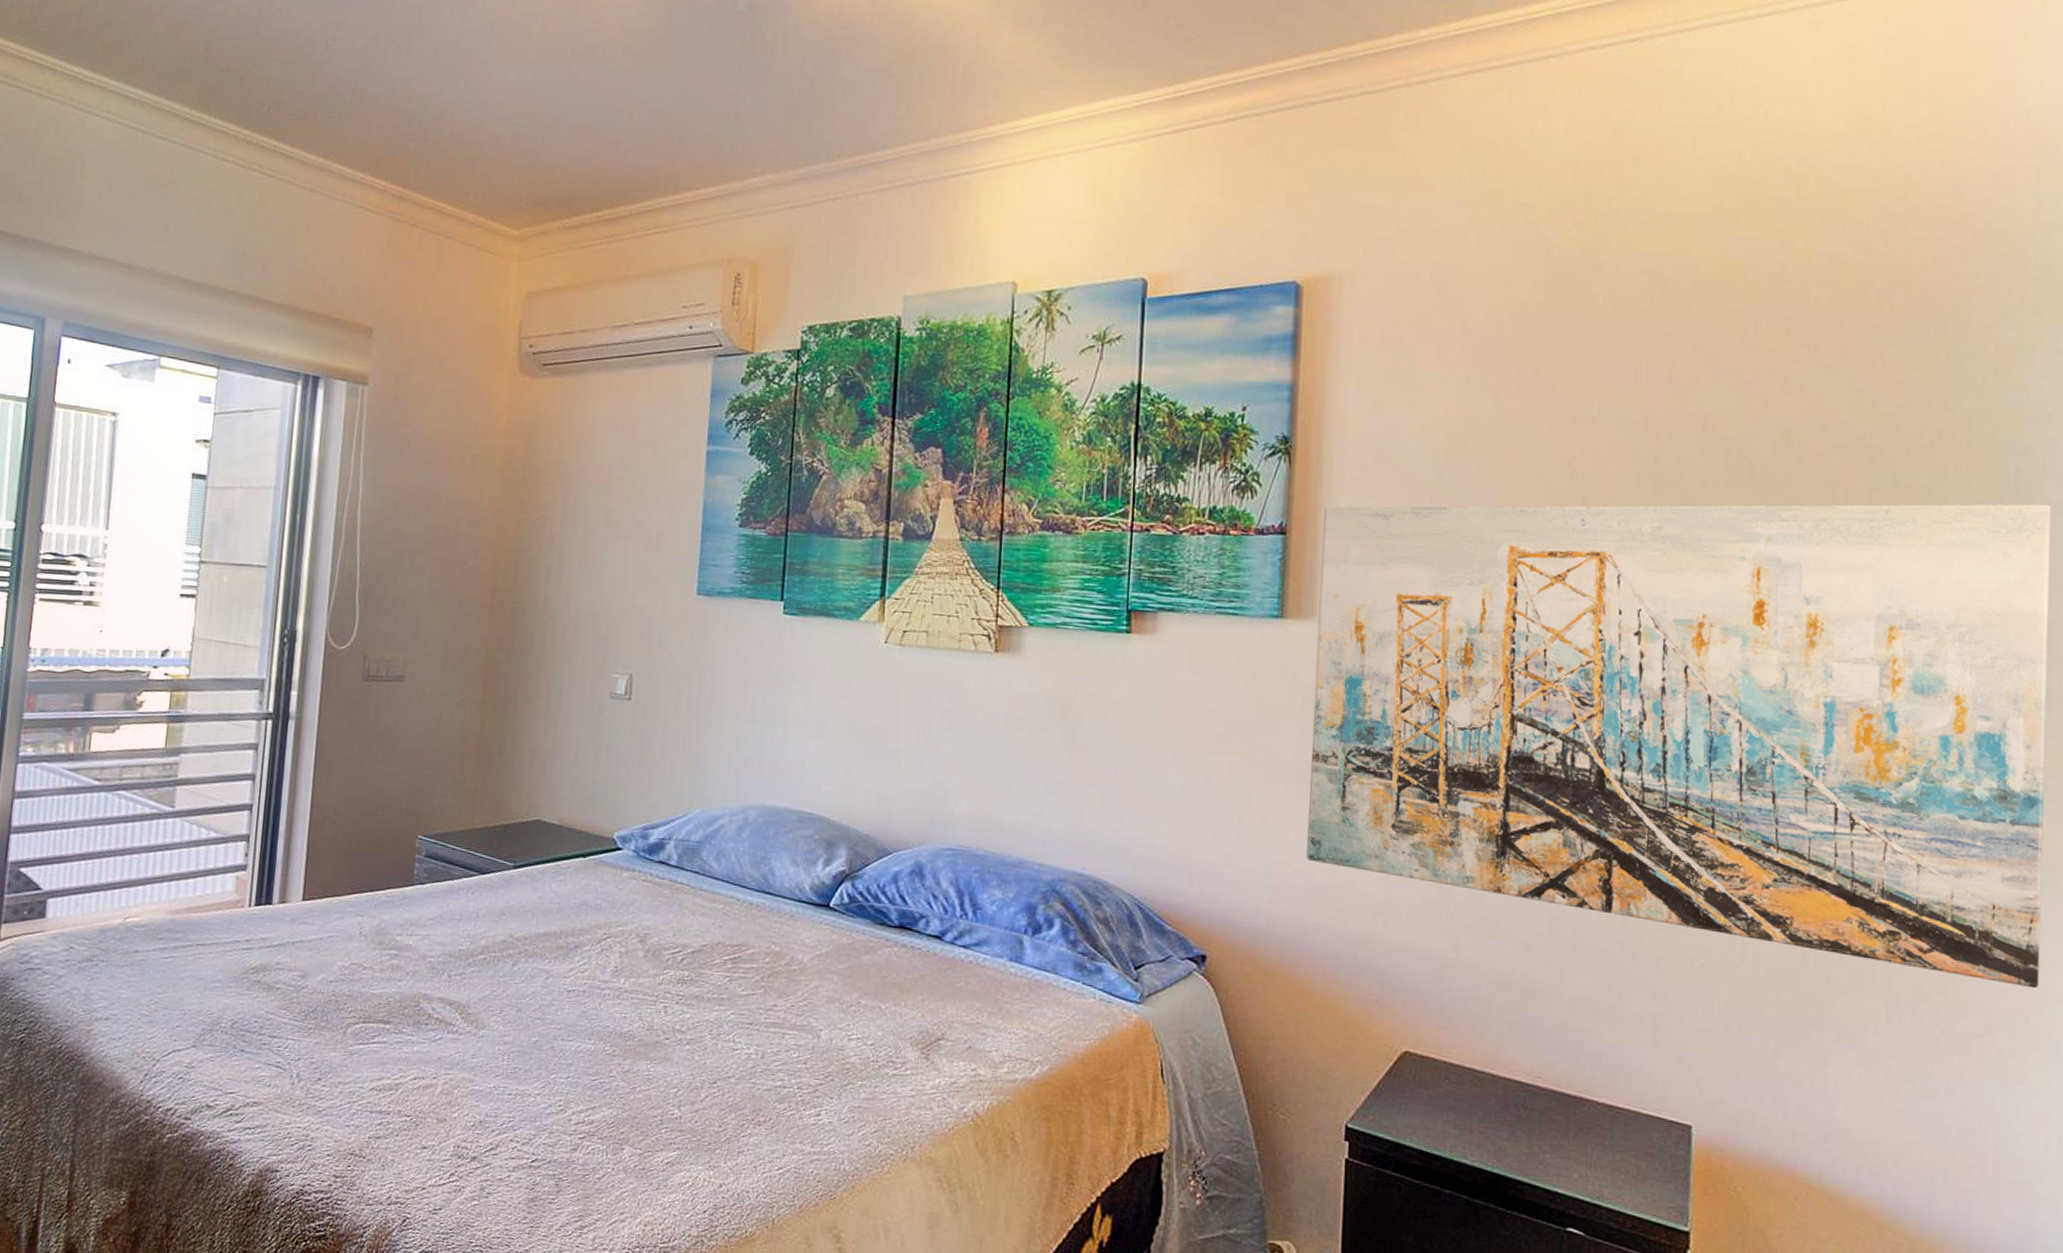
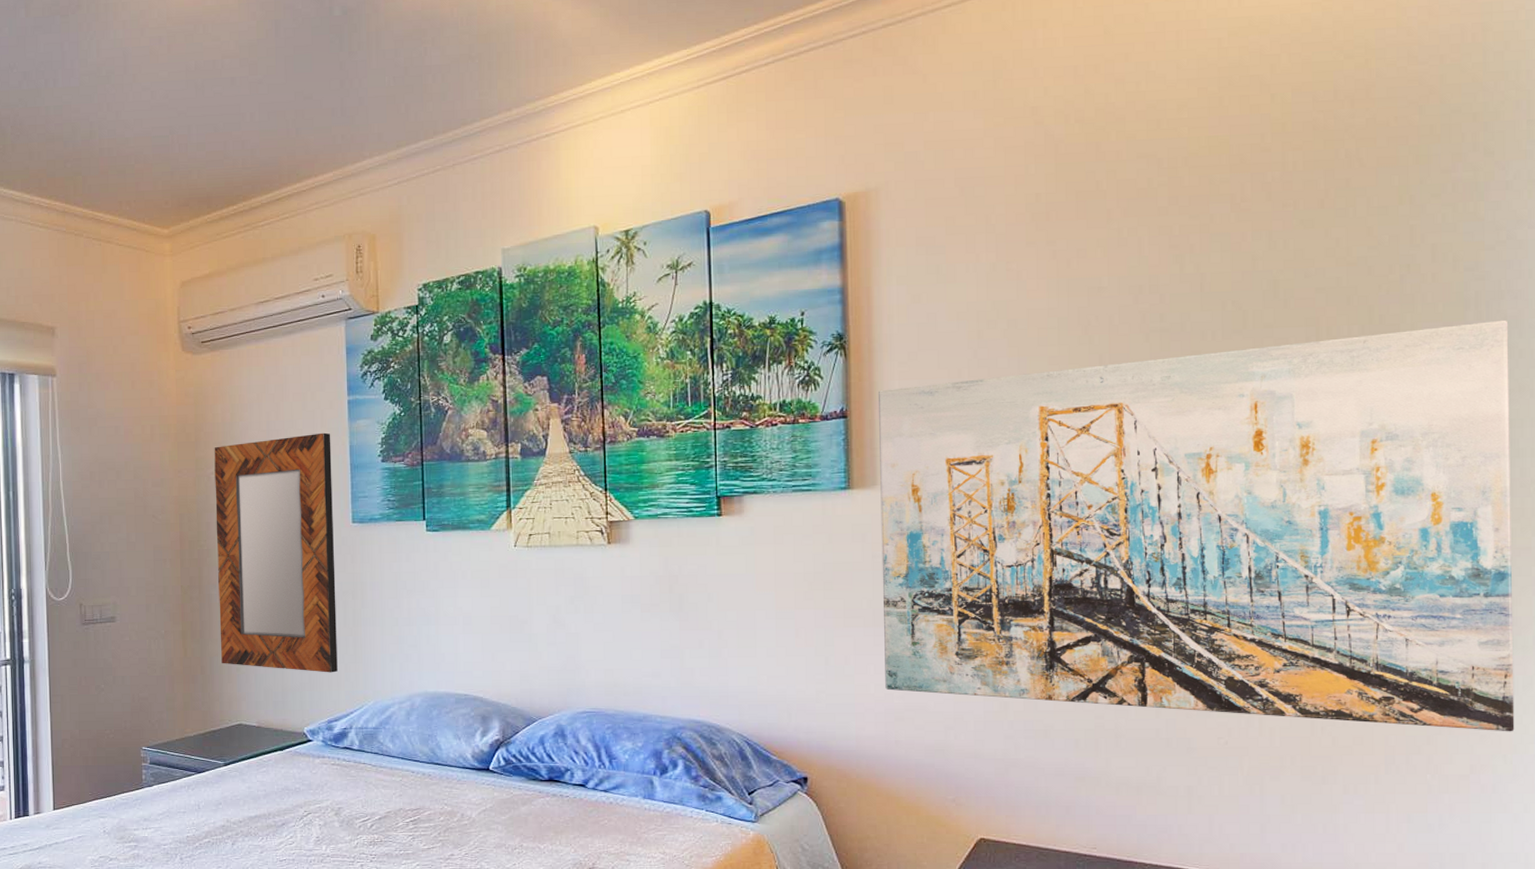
home mirror: none [524,485,683,771] -> present [214,432,338,673]

